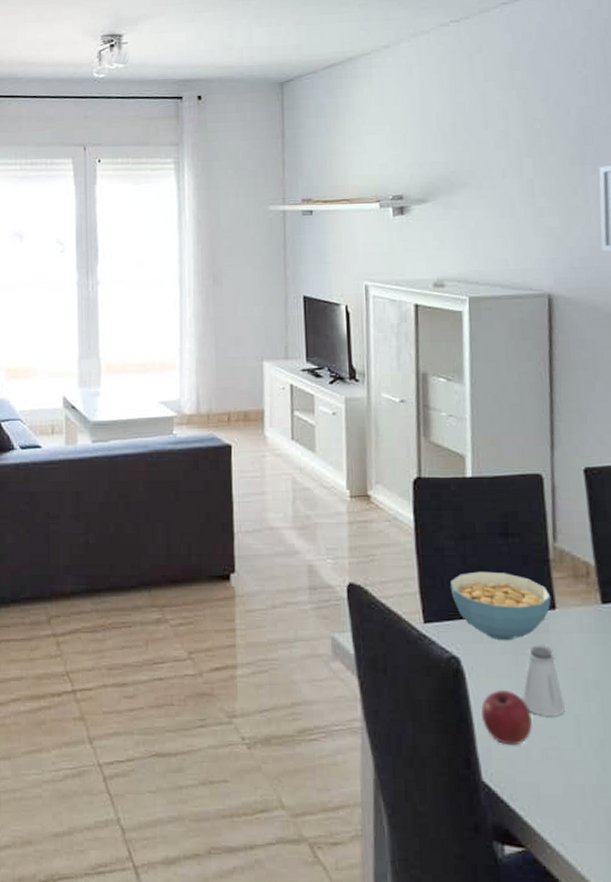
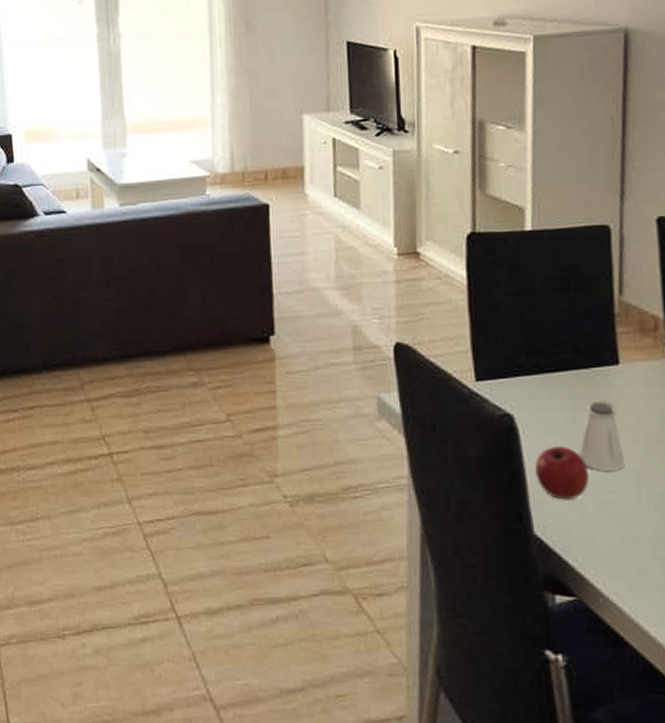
cereal bowl: present [451,571,551,641] -> none [505,327,615,398]

